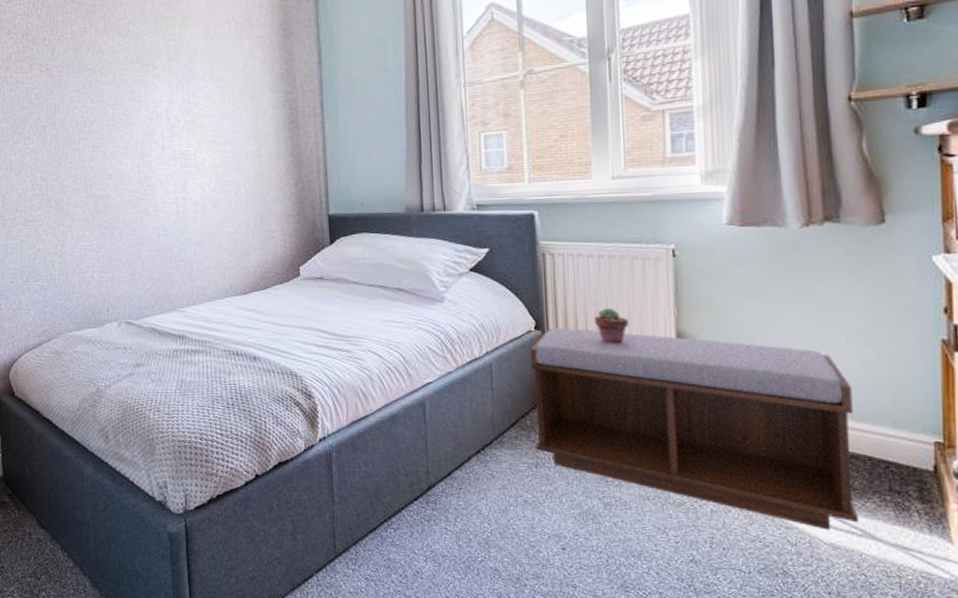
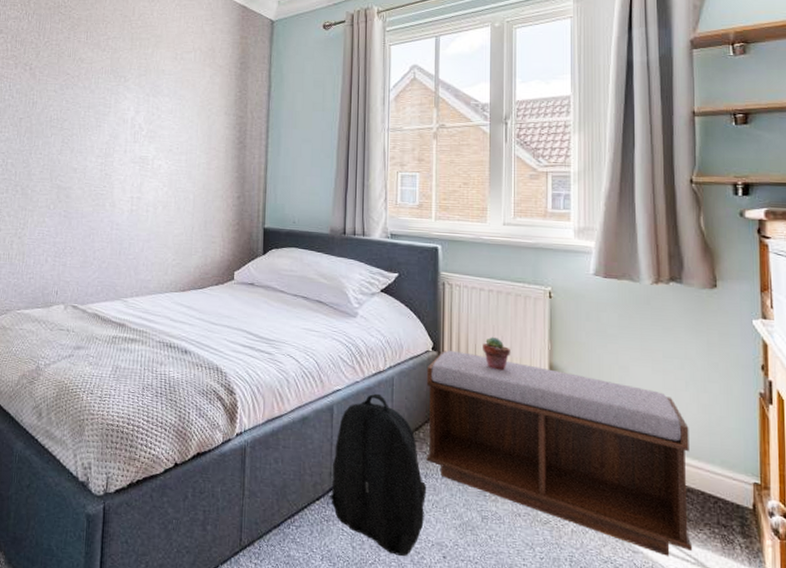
backpack: none [429,382,539,551] -> present [330,393,427,556]

